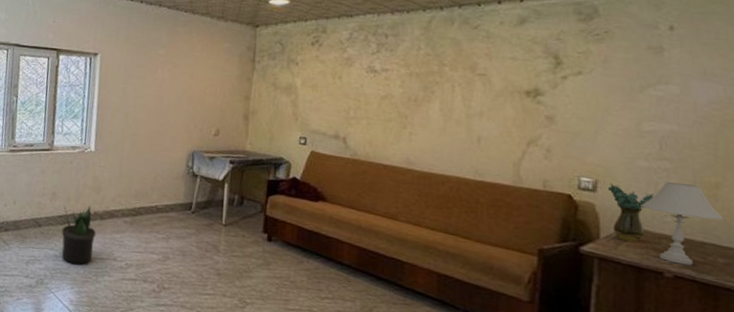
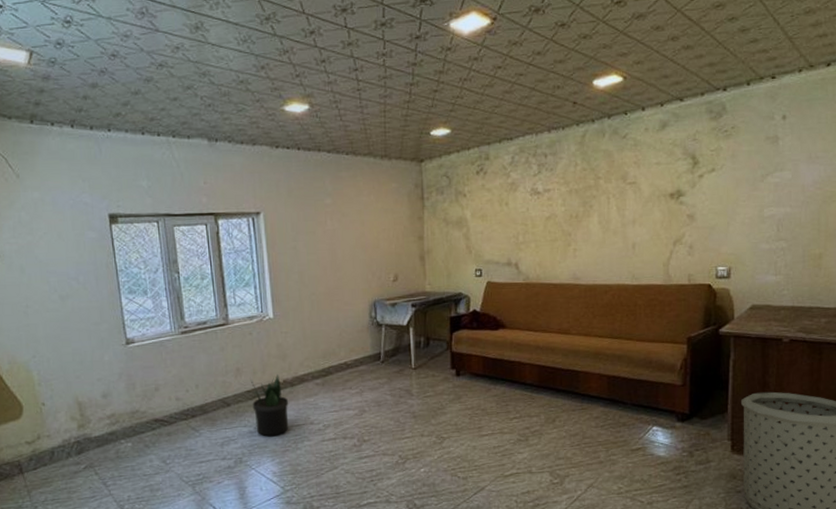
vase: present [607,182,654,243] -> none [738,268,774,318]
table lamp: present [640,182,724,266] -> none [764,259,826,329]

